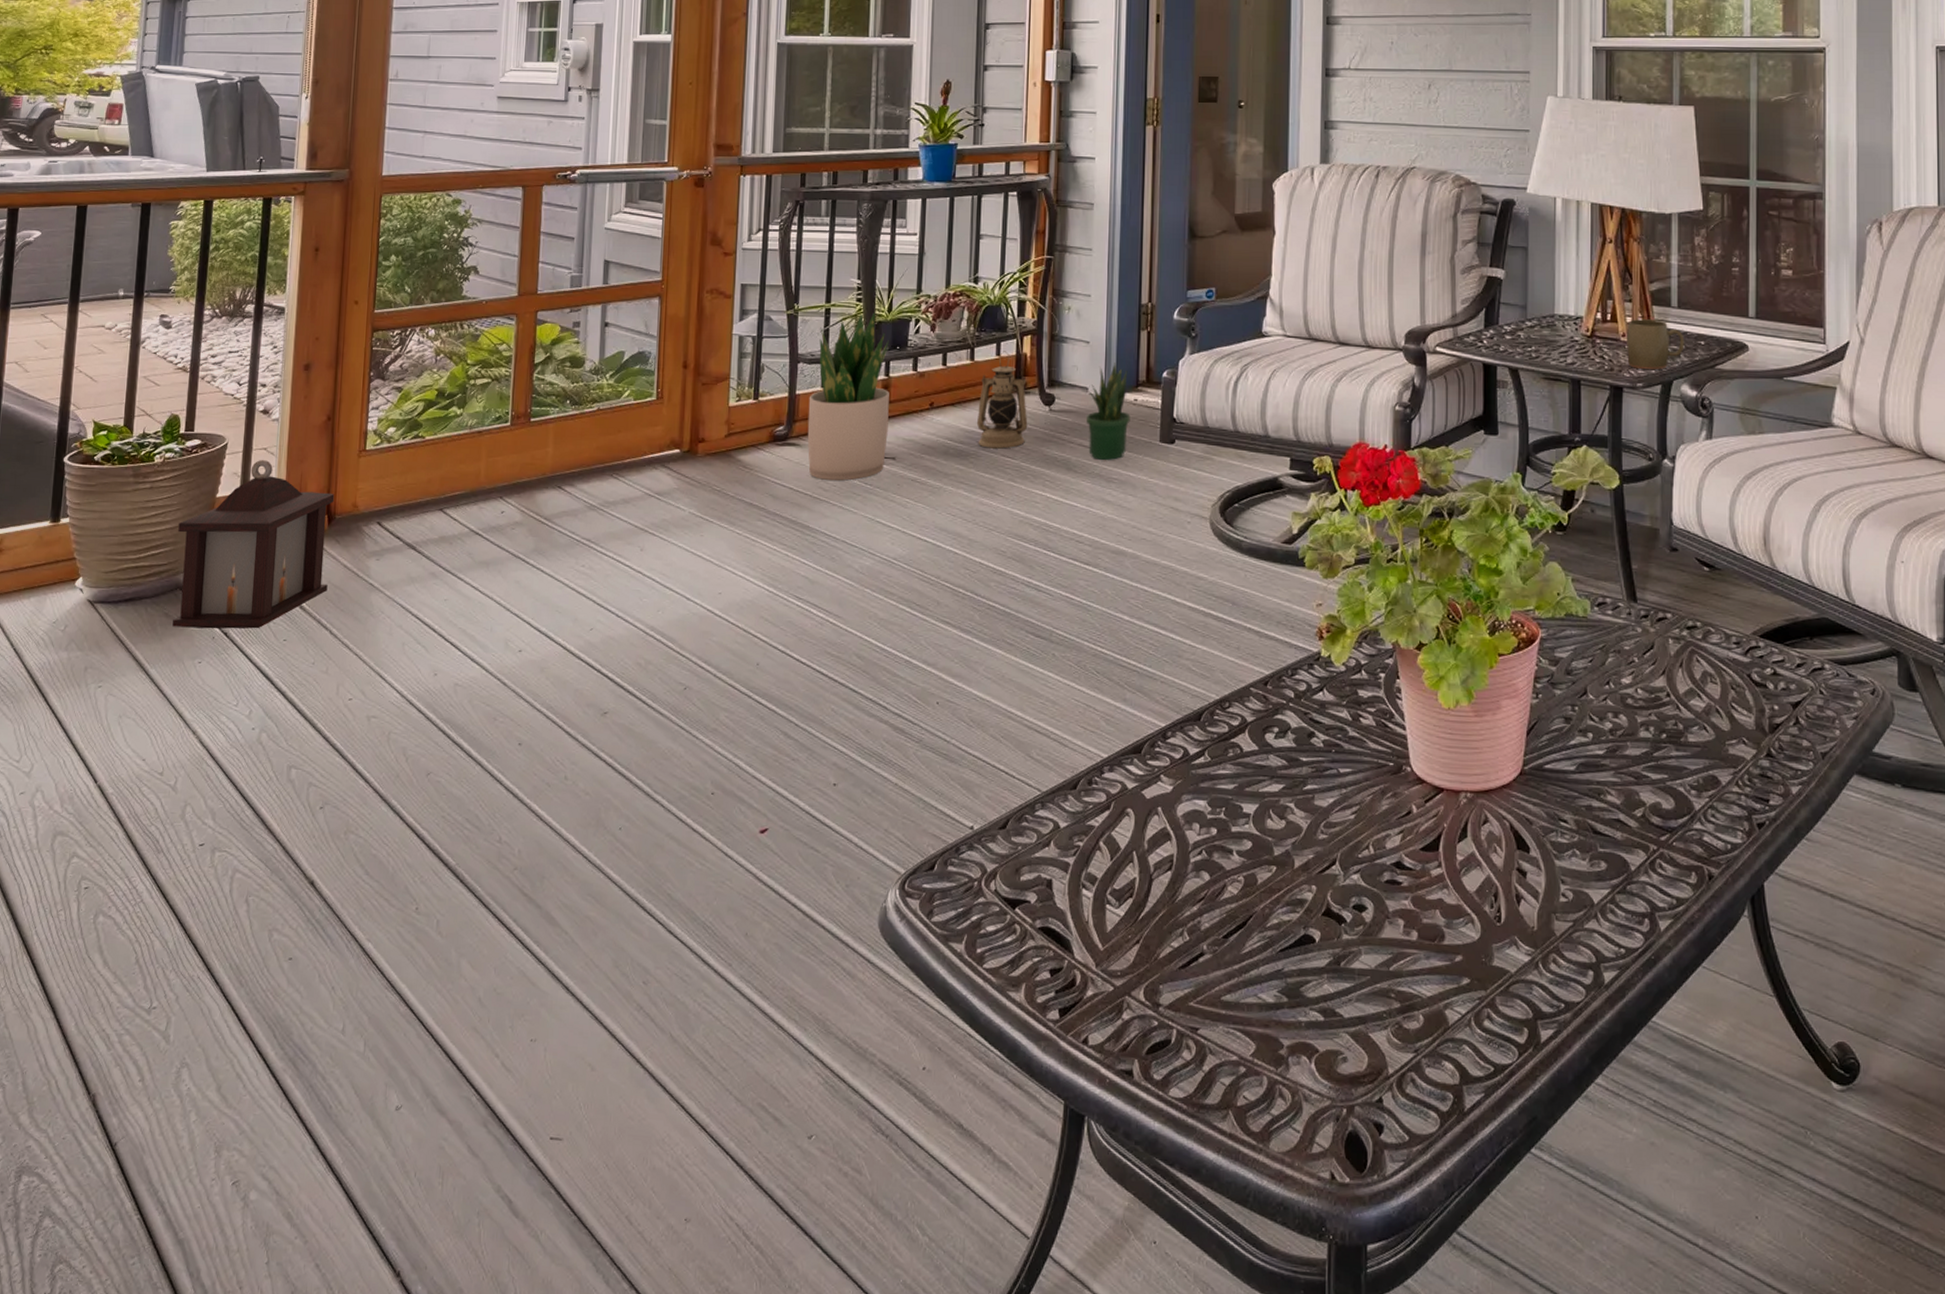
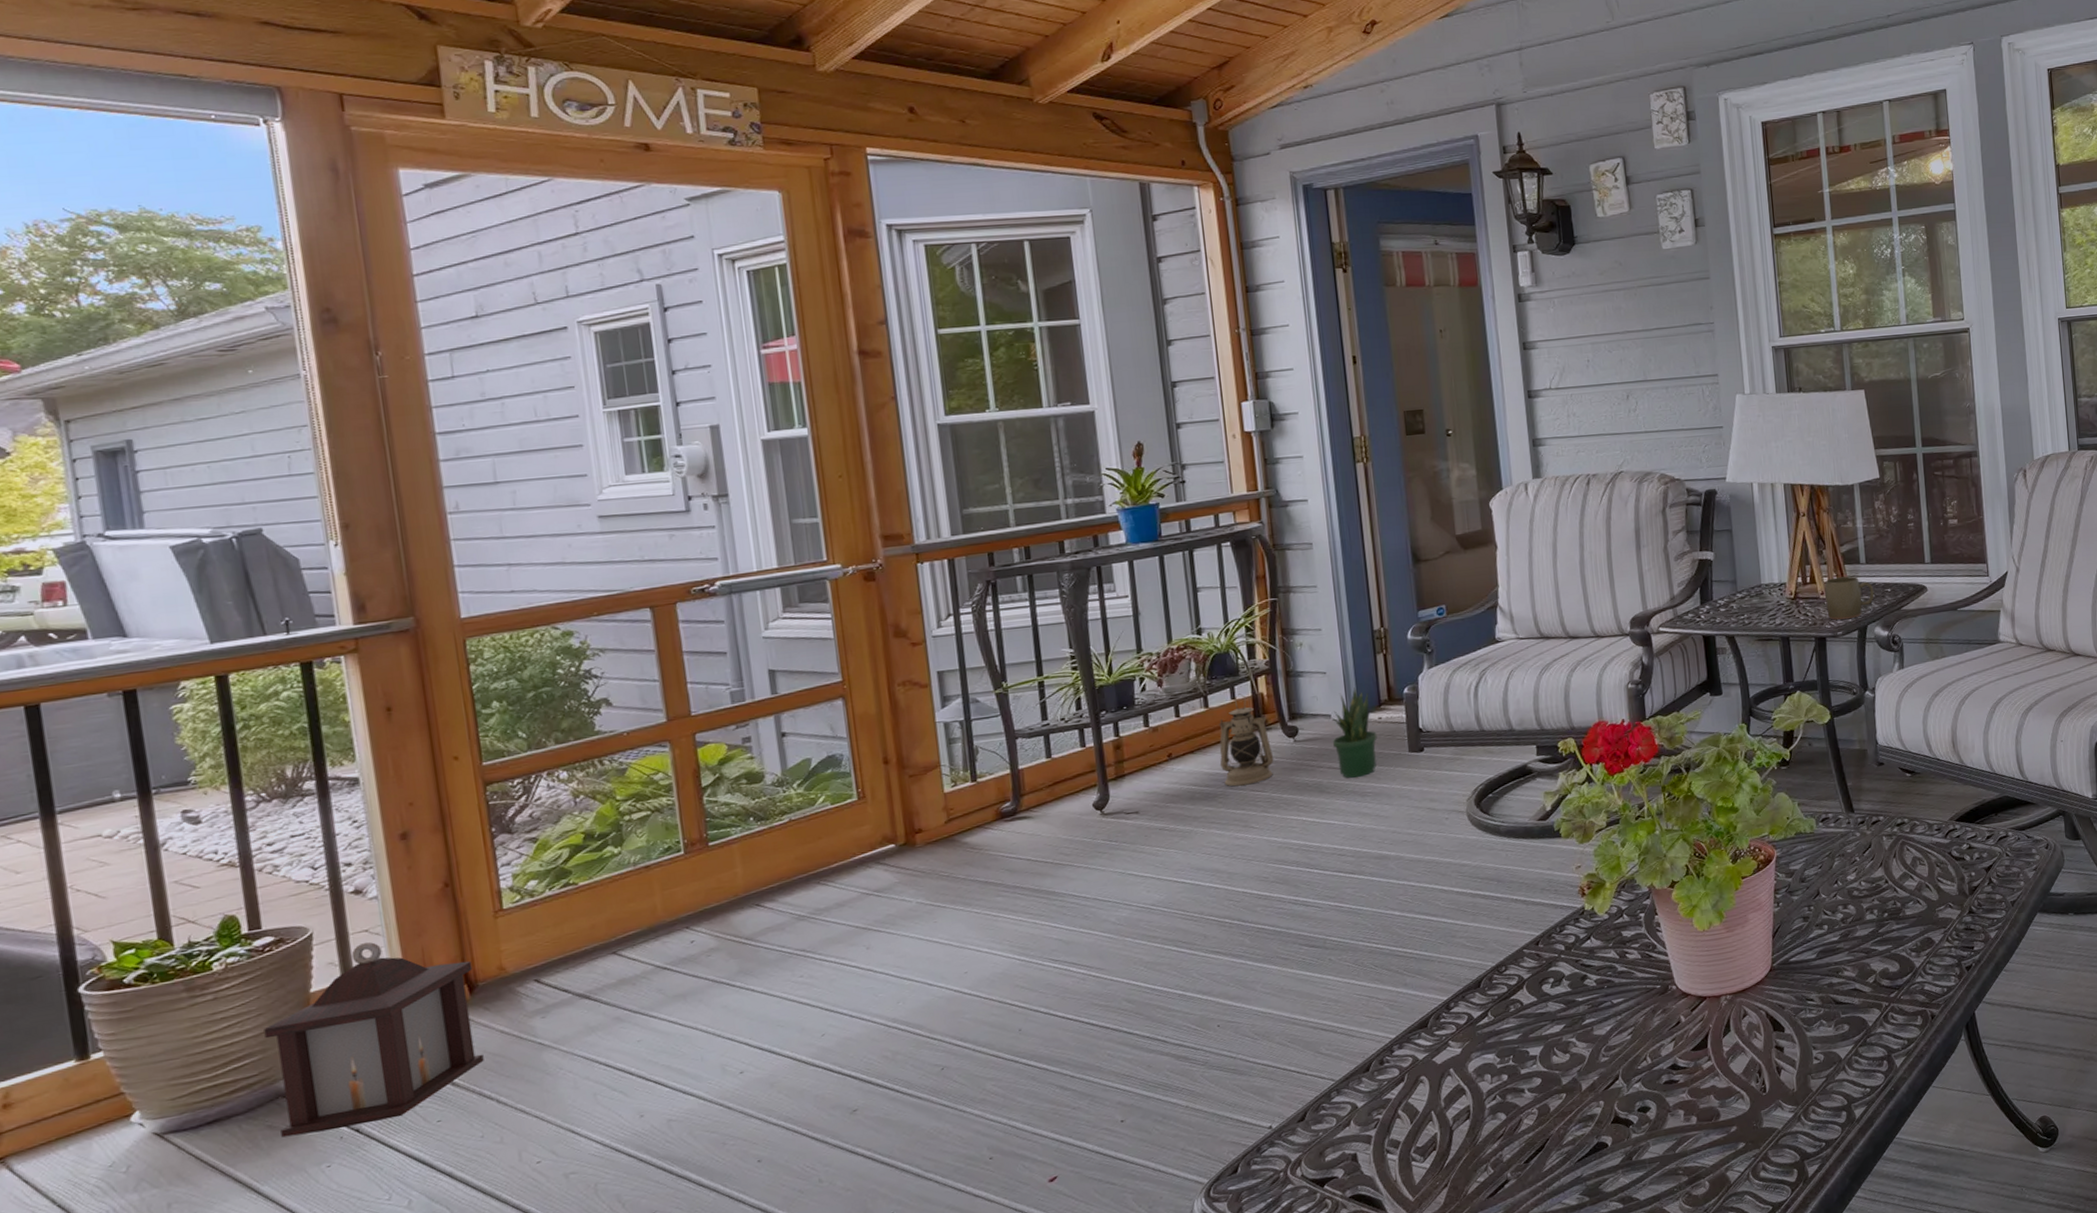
planter: present [807,312,890,481] -> none [1034,678,1128,846]

